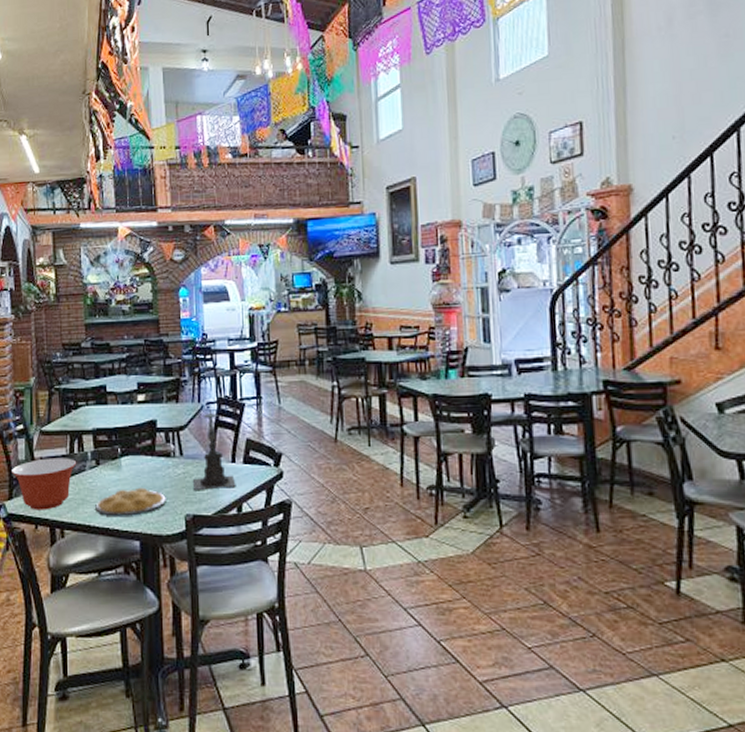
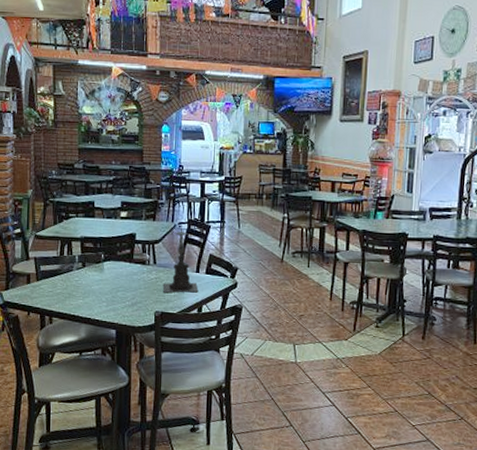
mixing bowl: present [12,458,77,510] -> none [9,258,66,301]
plate: present [95,487,166,516] -> none [80,287,140,310]

